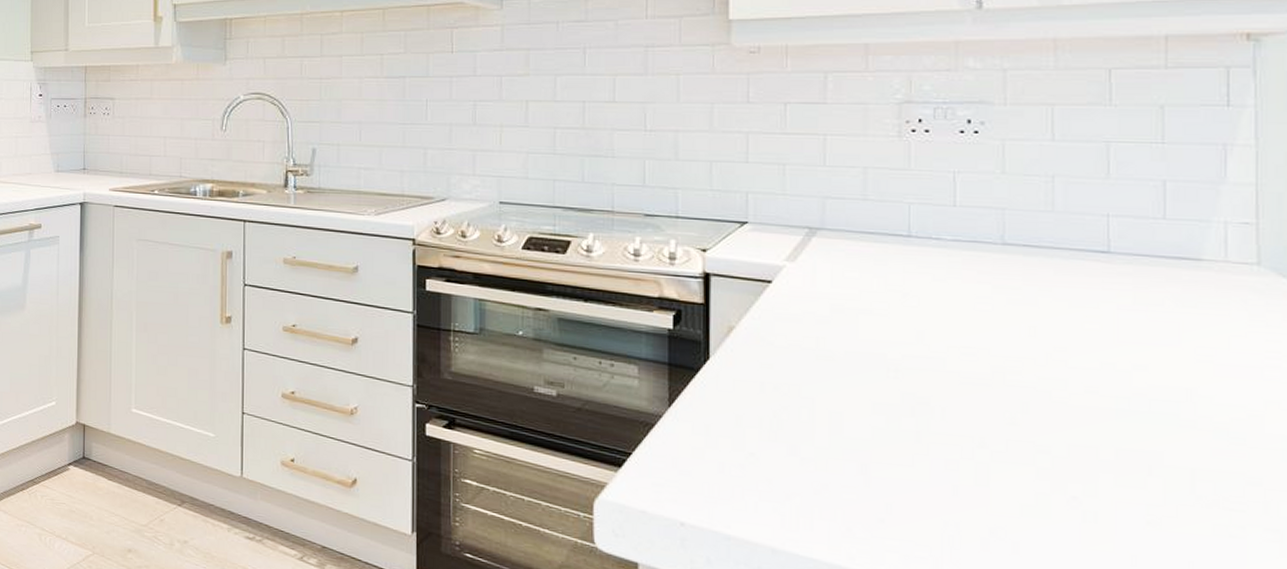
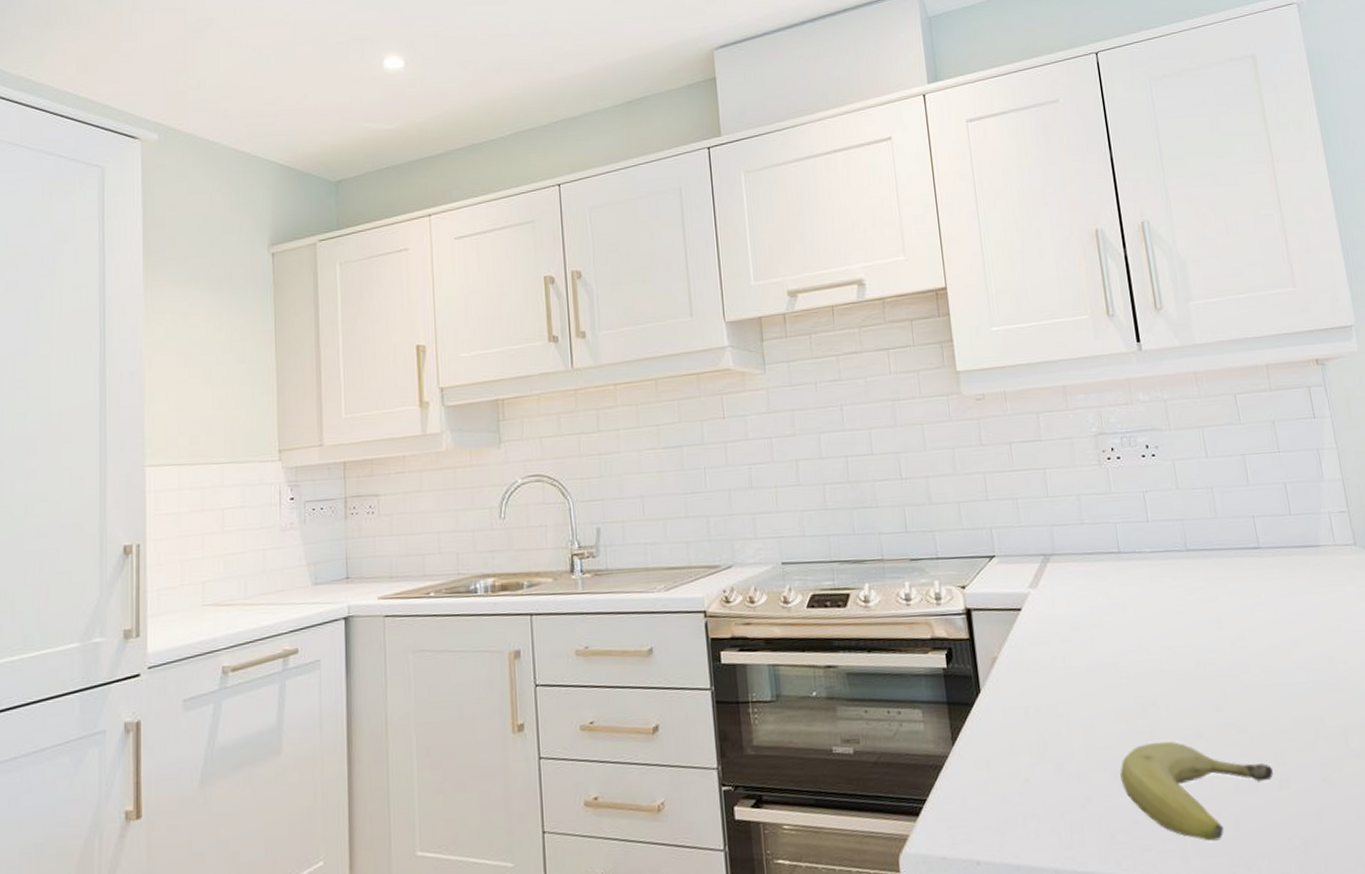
fruit: none [869,443,1077,559] -> present [1120,741,1273,842]

